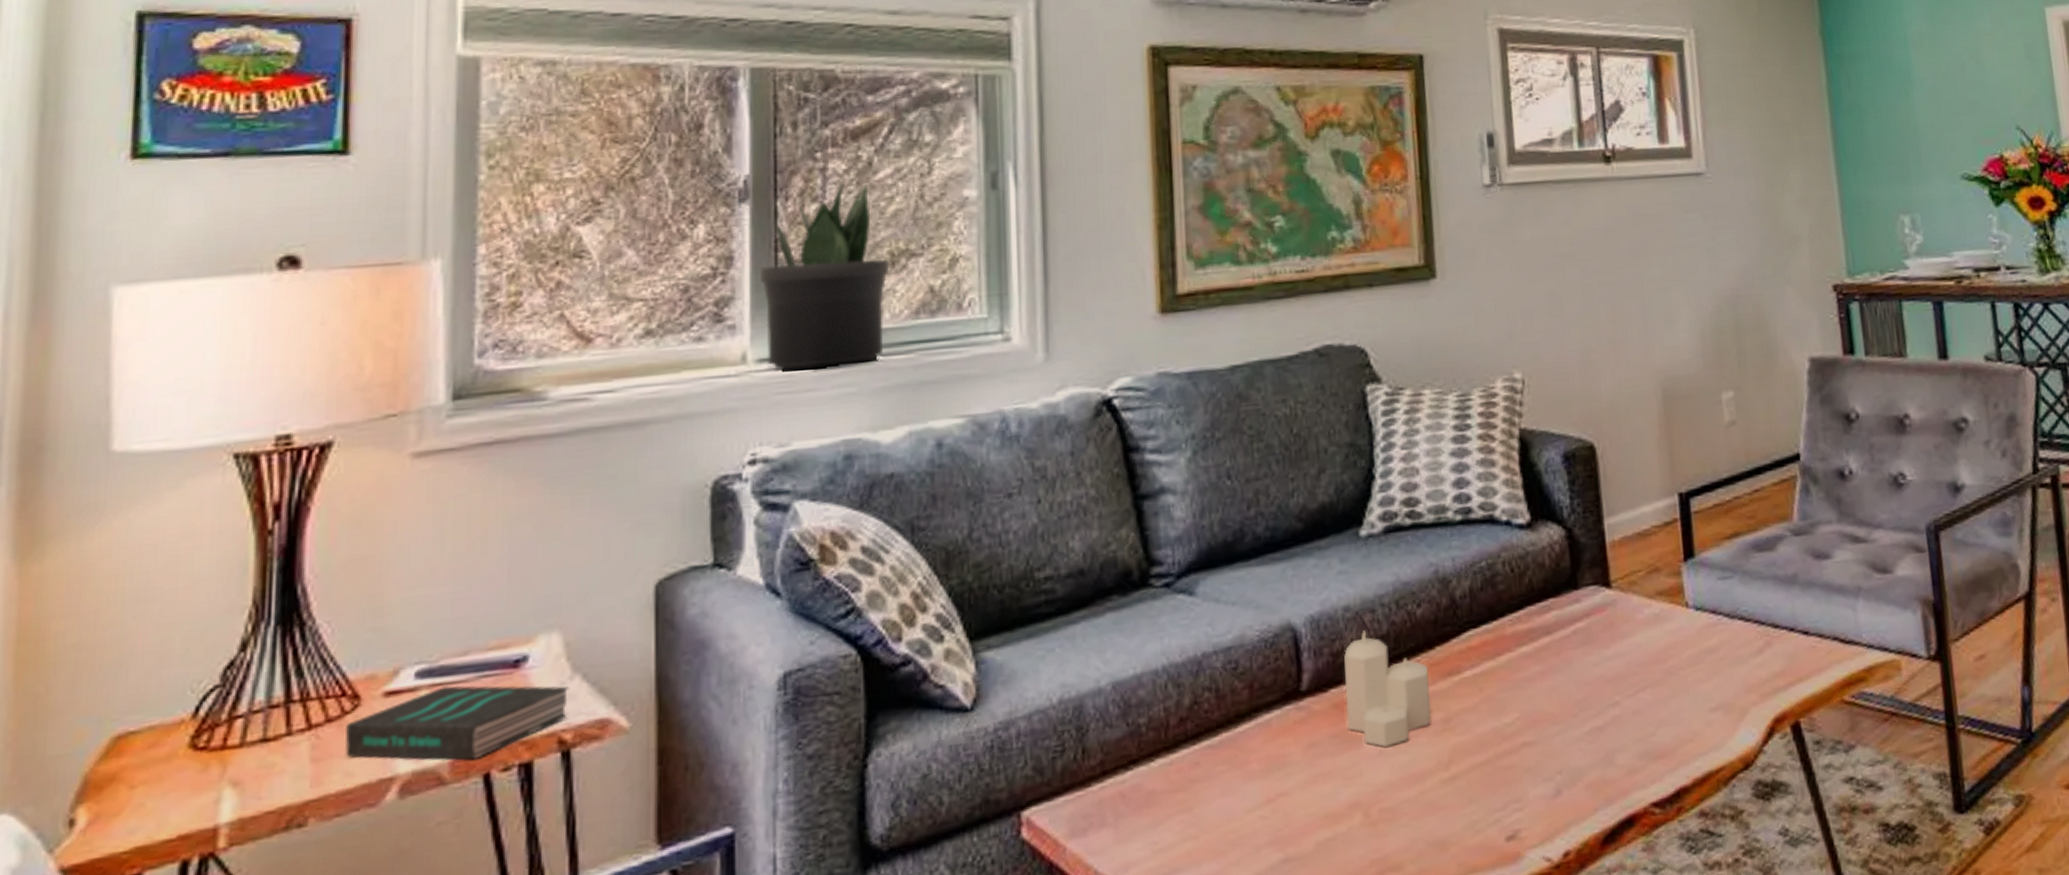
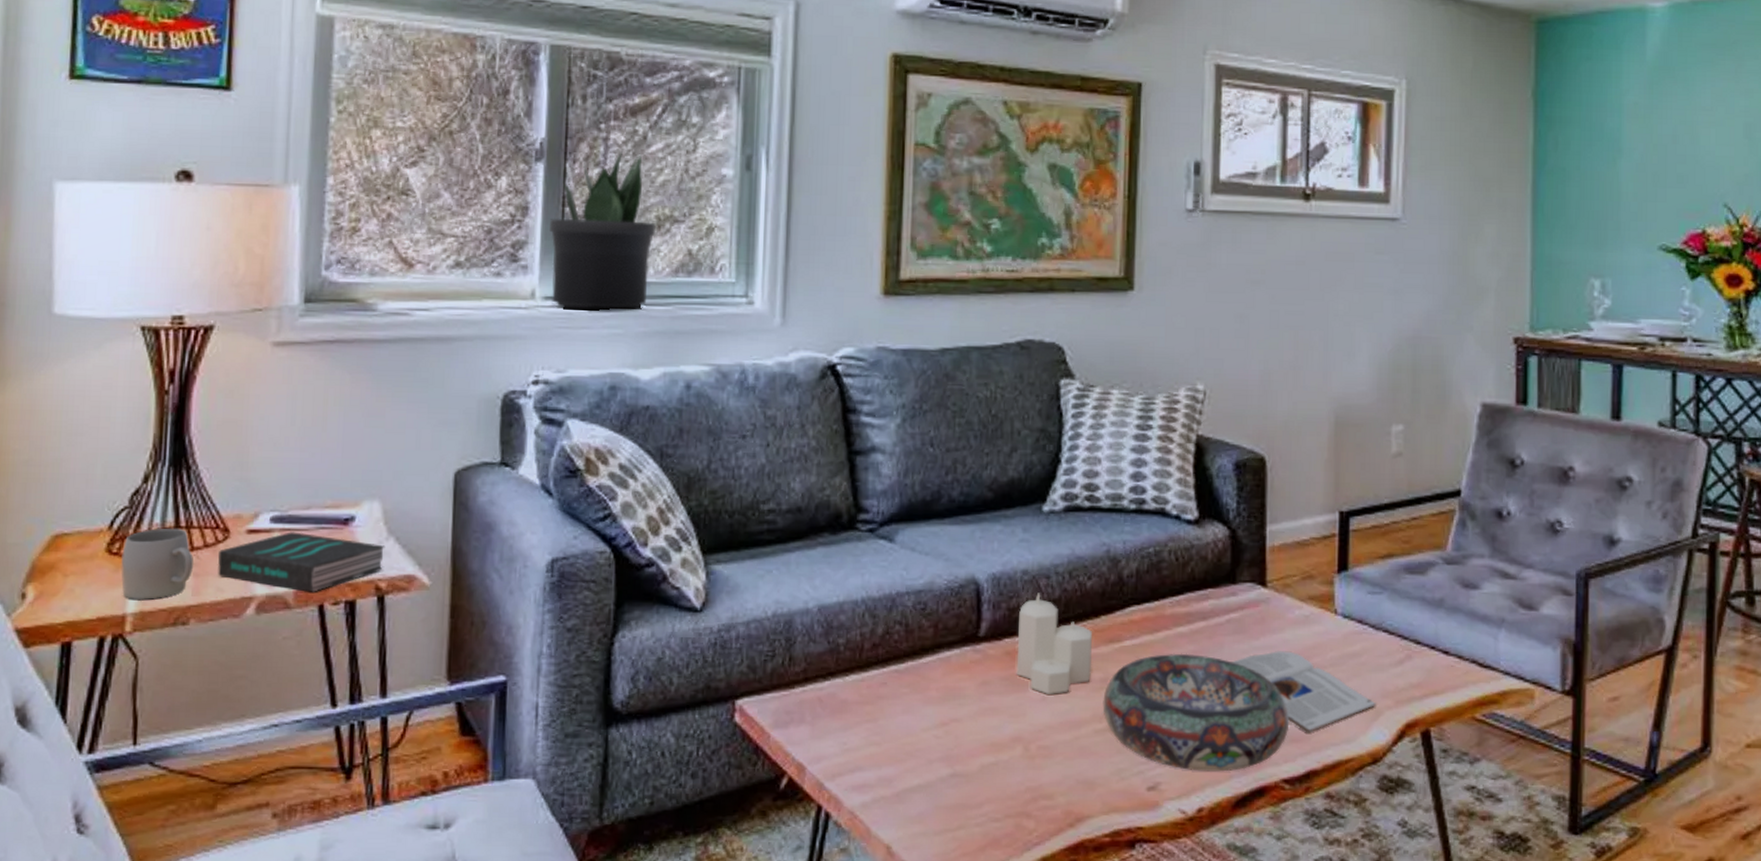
mug: none [210,703,312,805] -> present [121,528,193,600]
decorative bowl: none [1447,675,1652,810] -> present [1103,653,1290,772]
magazine: none [1582,656,1741,746] -> present [1231,651,1376,733]

